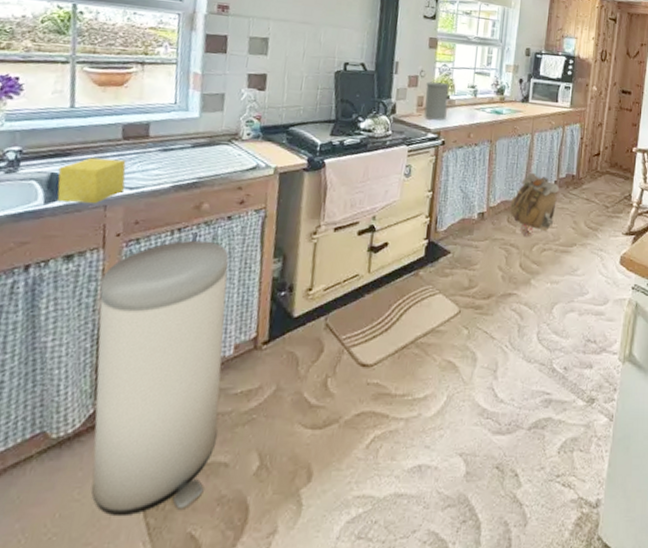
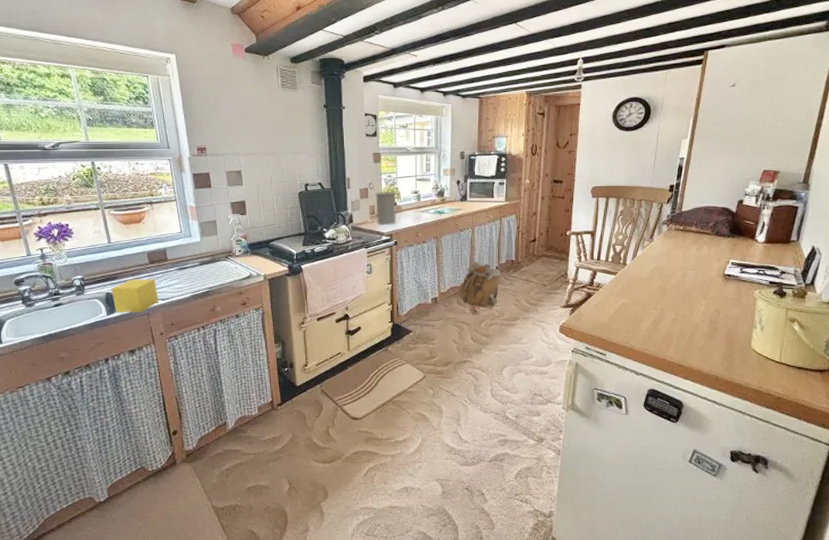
pedal bin: present [91,240,229,517] -> none [157,334,256,519]

